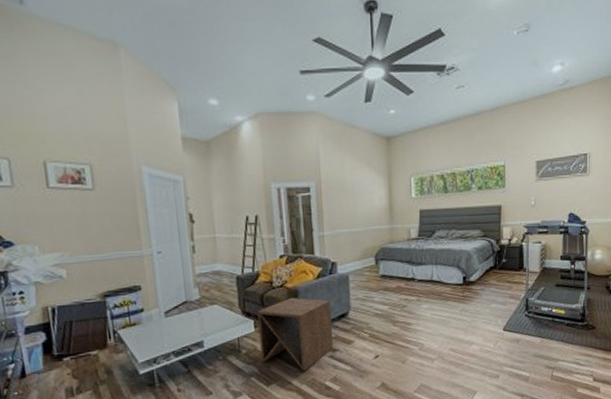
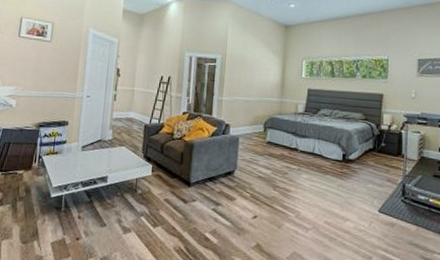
side table: present [257,298,333,371] -> none [152,150,220,219]

